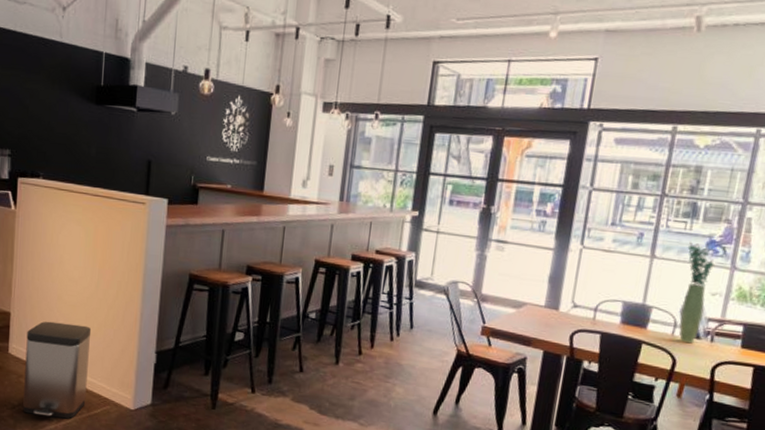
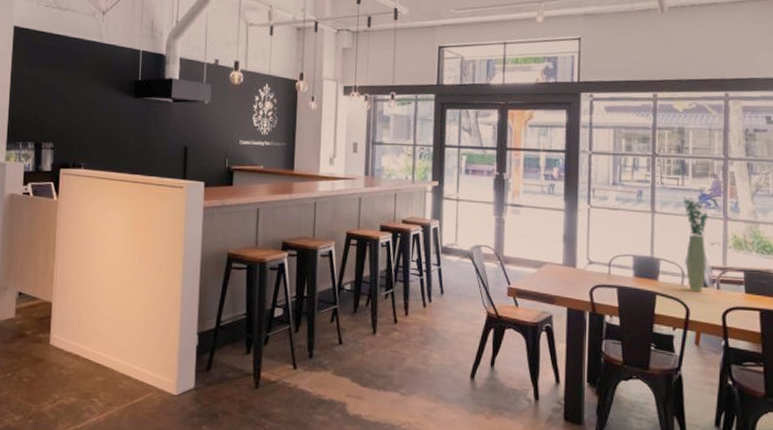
pedal bin: present [23,321,92,419] -> none [64,309,133,410]

